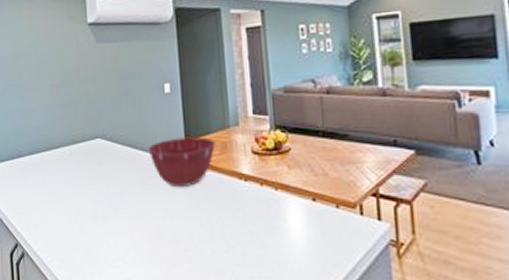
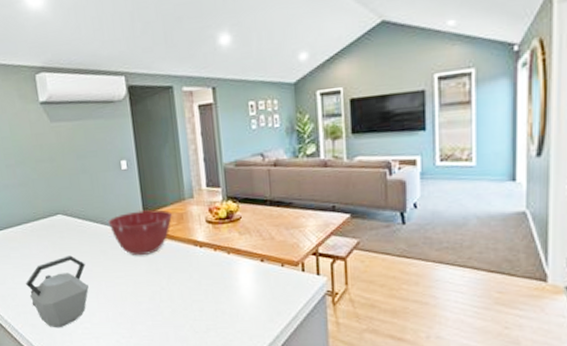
kettle: none [59,183,124,265] -> present [26,255,89,328]

